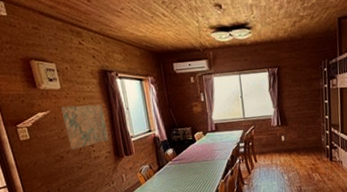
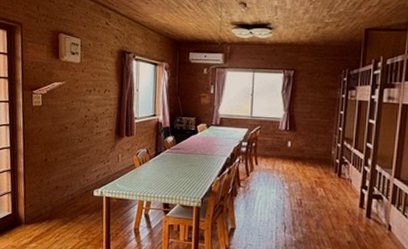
map: present [61,104,110,150] -> none [75,79,115,122]

